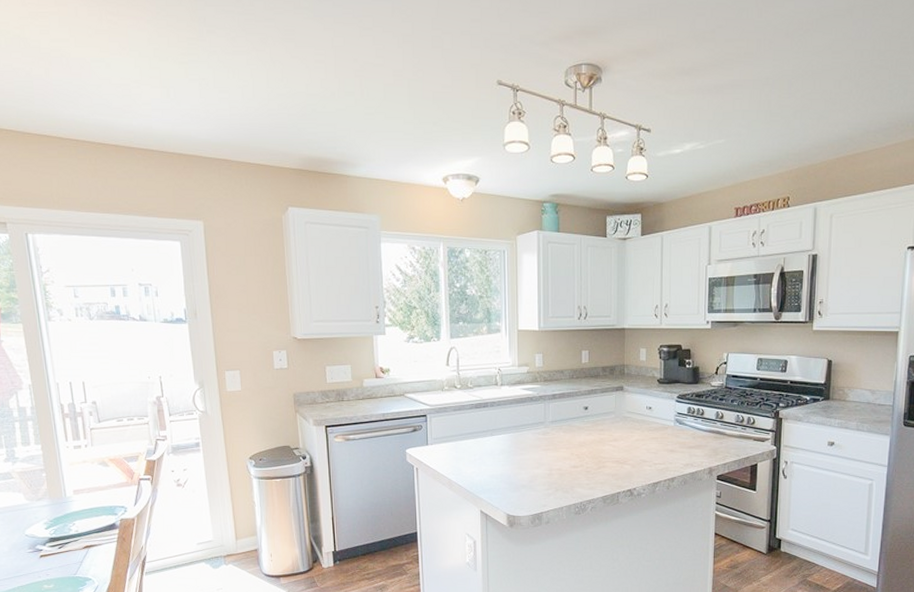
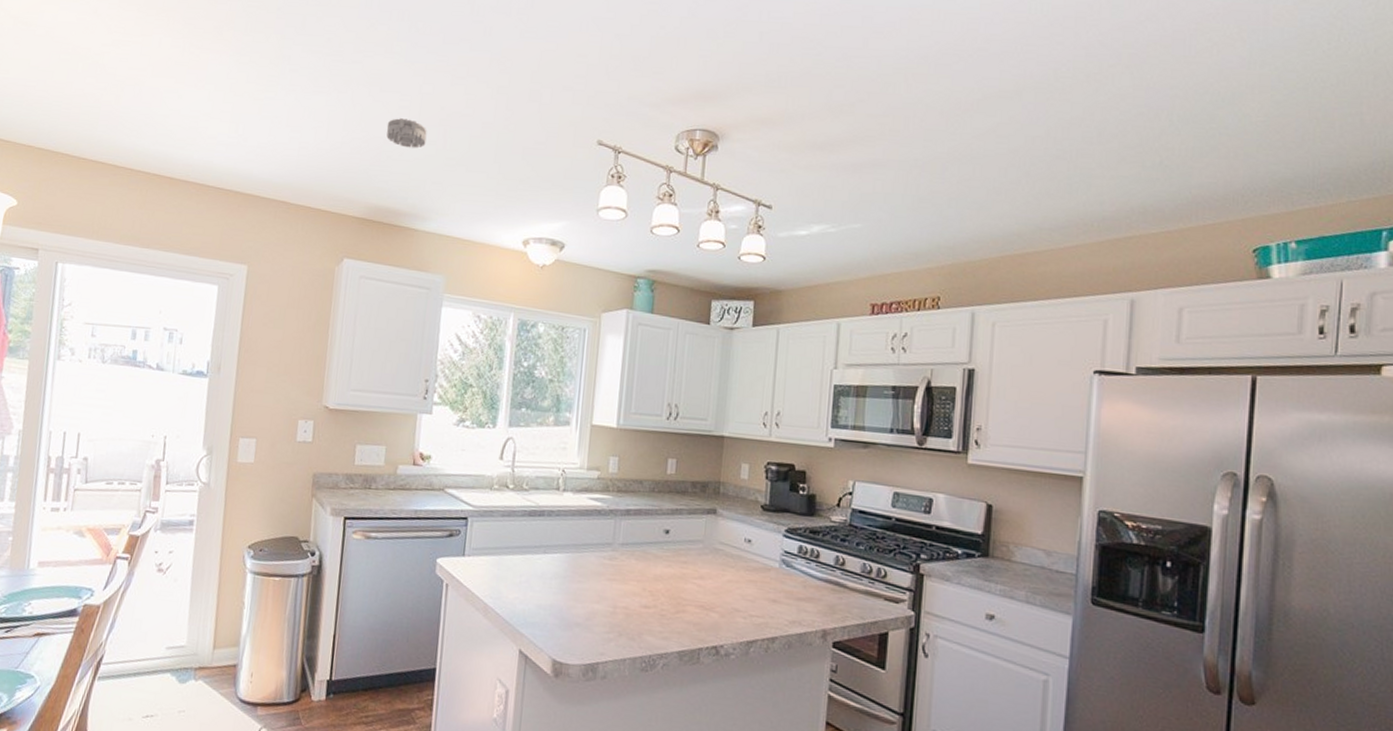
smoke detector: none [307,72,345,100] -> present [386,118,427,149]

